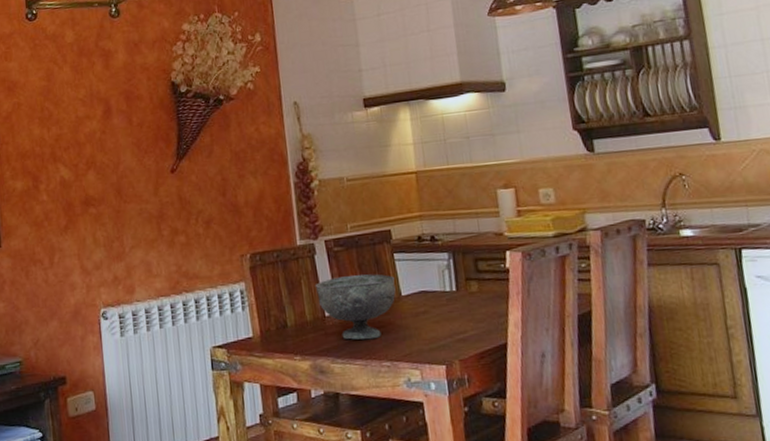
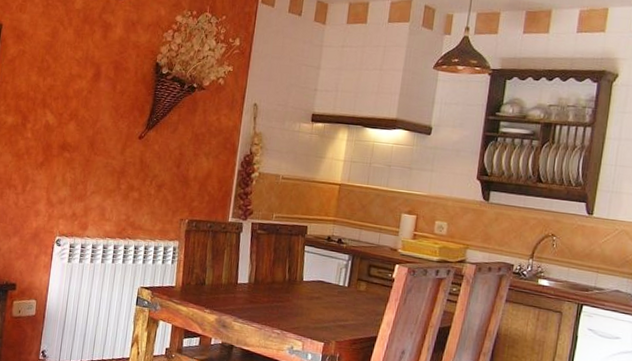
decorative bowl: present [315,273,396,340] -> none [234,254,301,310]

